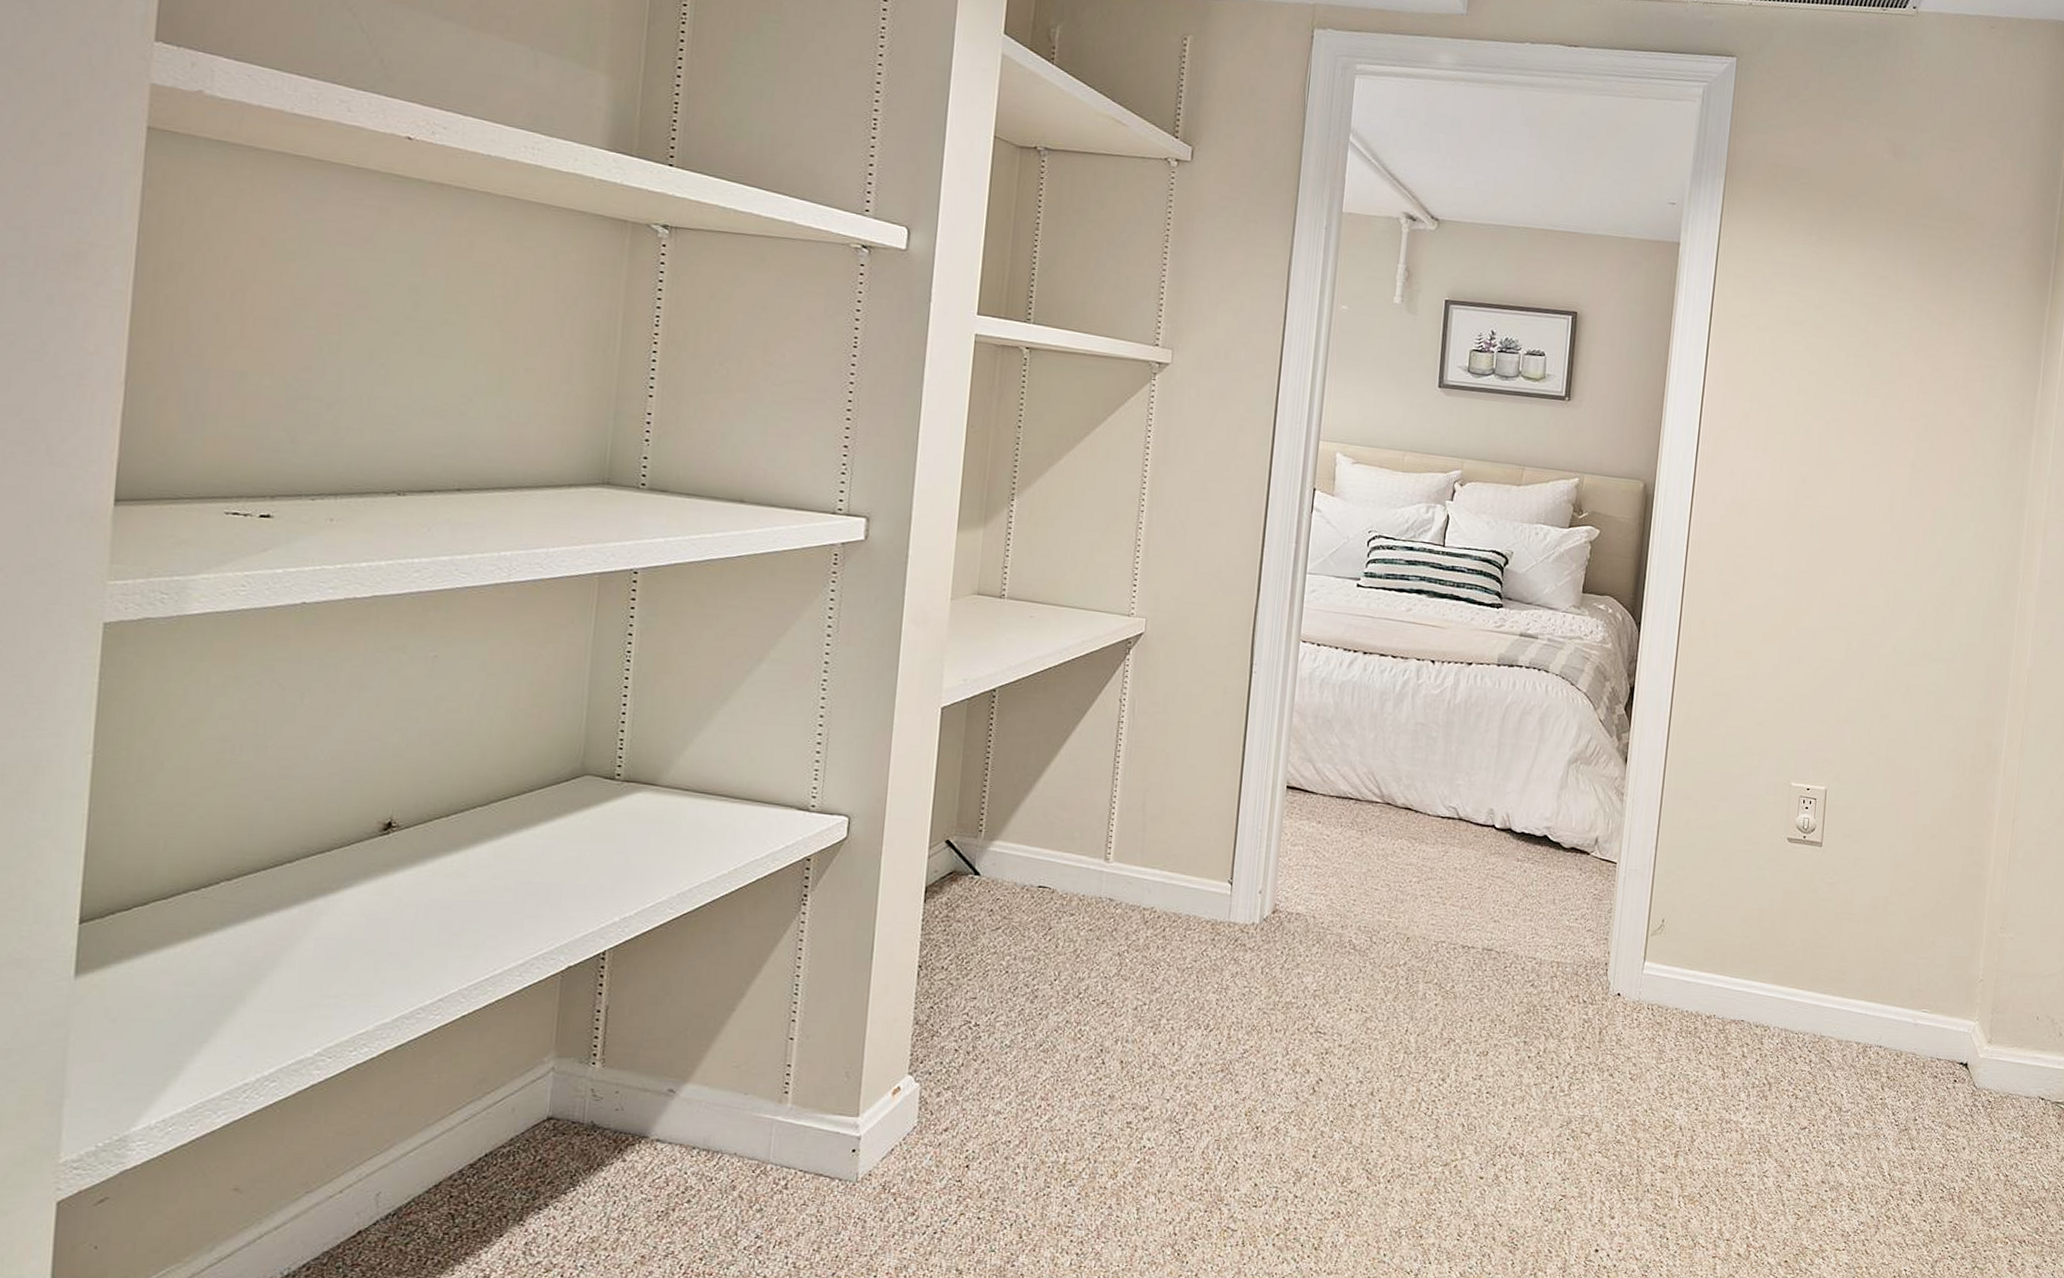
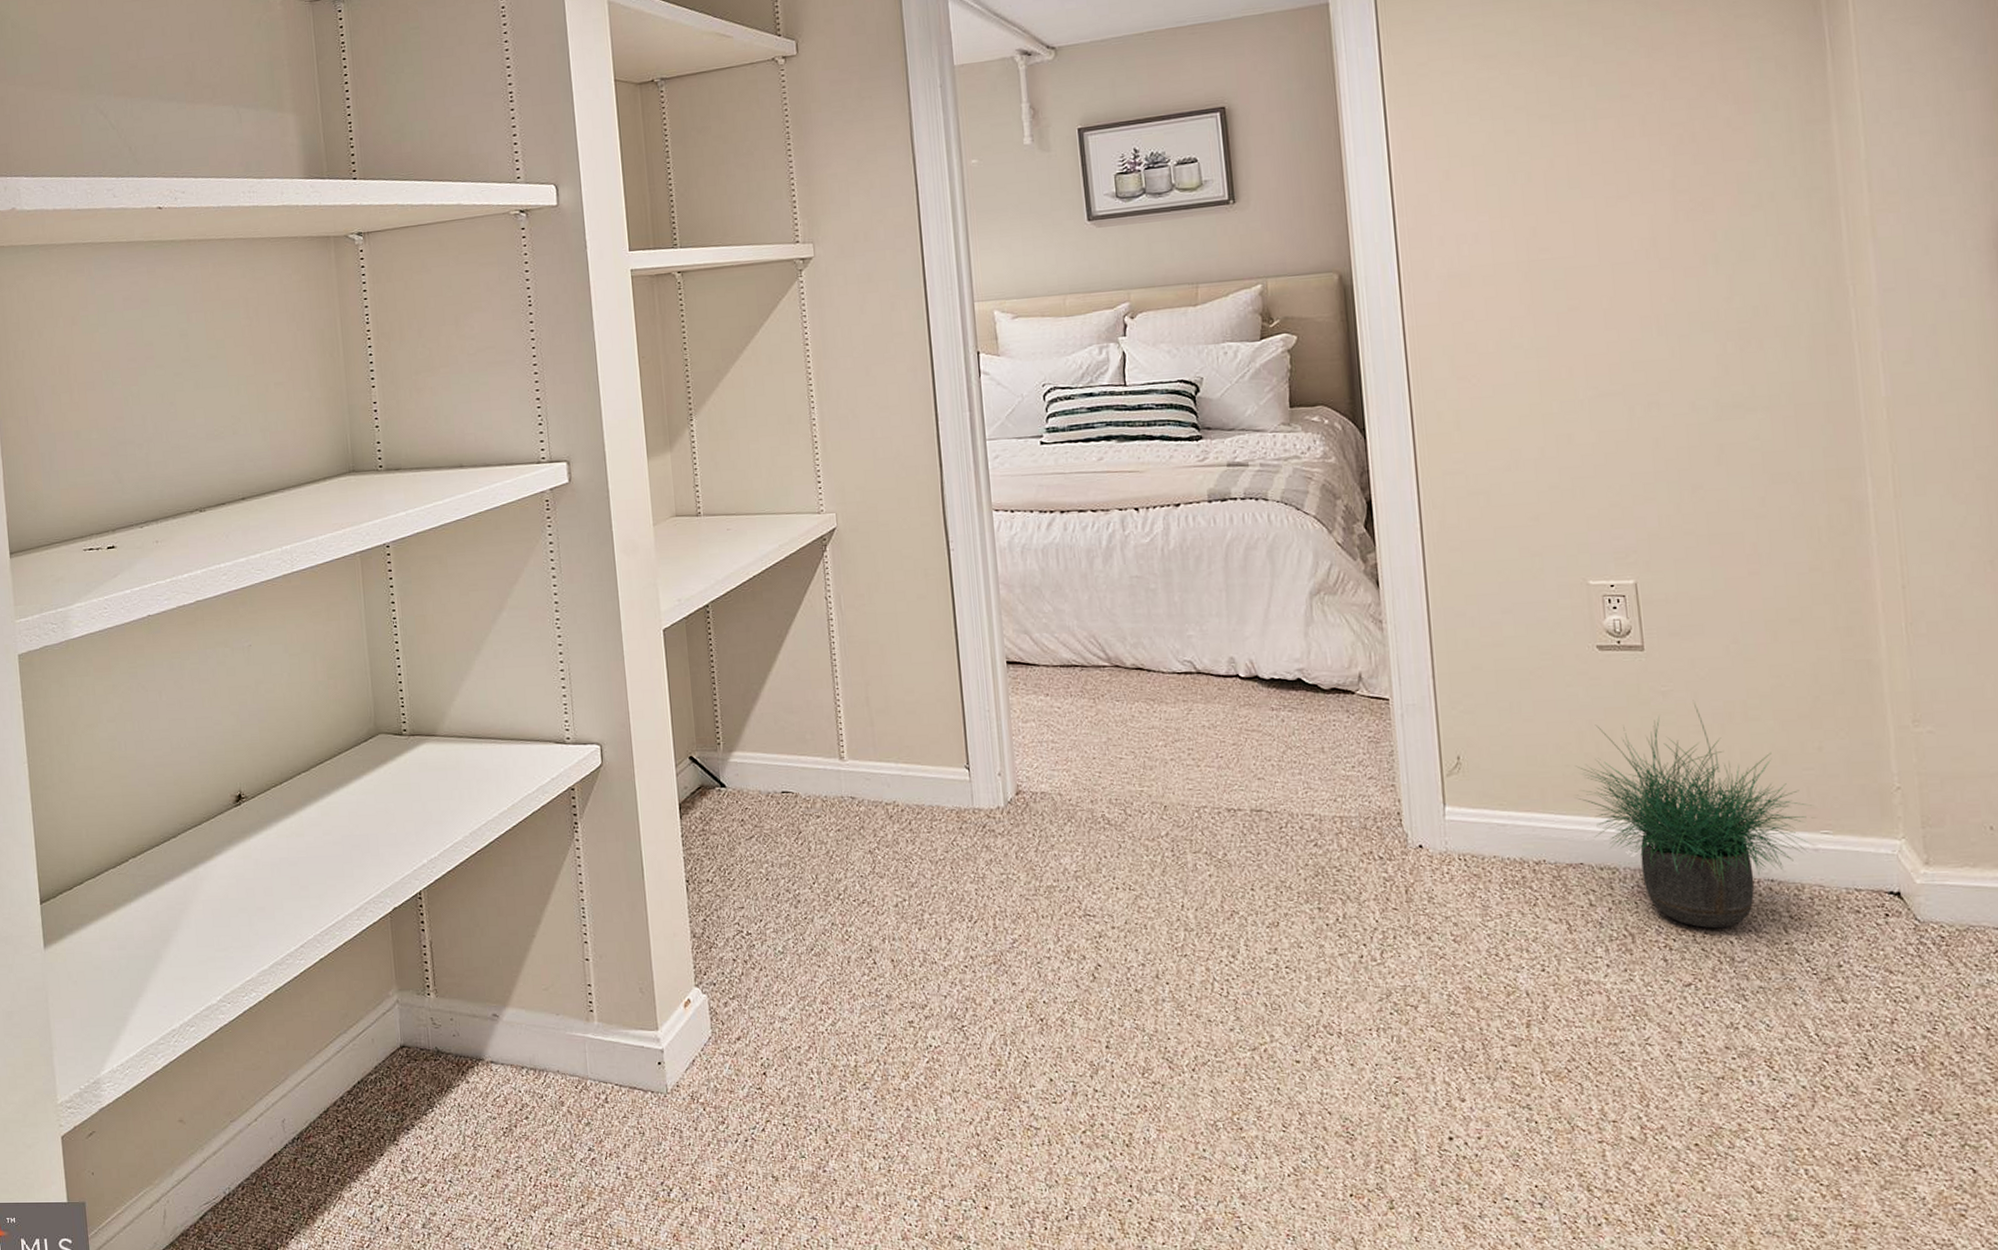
potted plant: none [1749,894,1920,1083] -> present [1575,702,1816,929]

